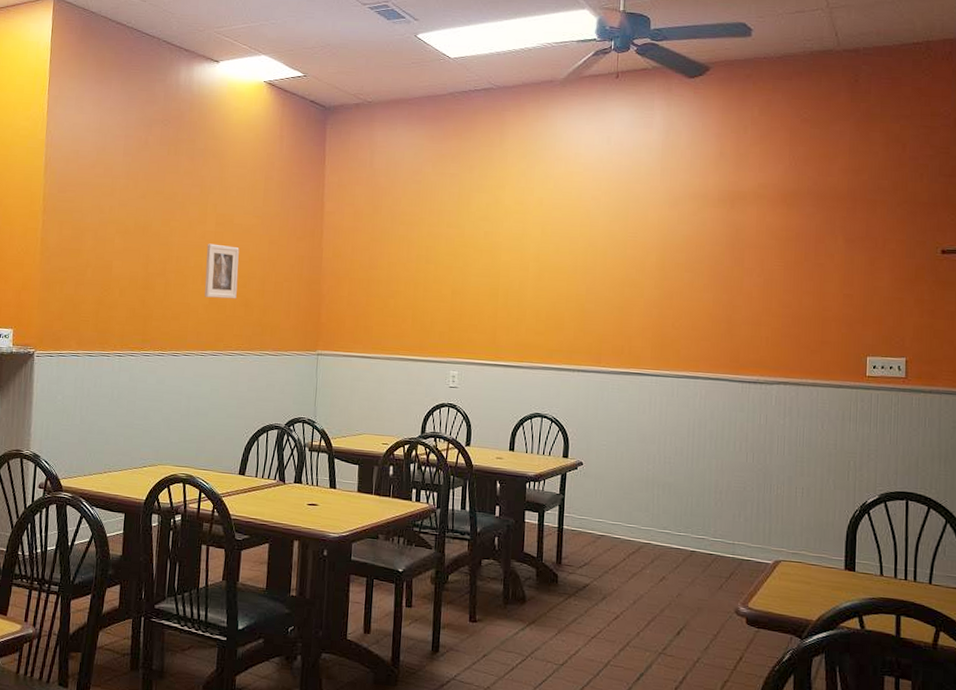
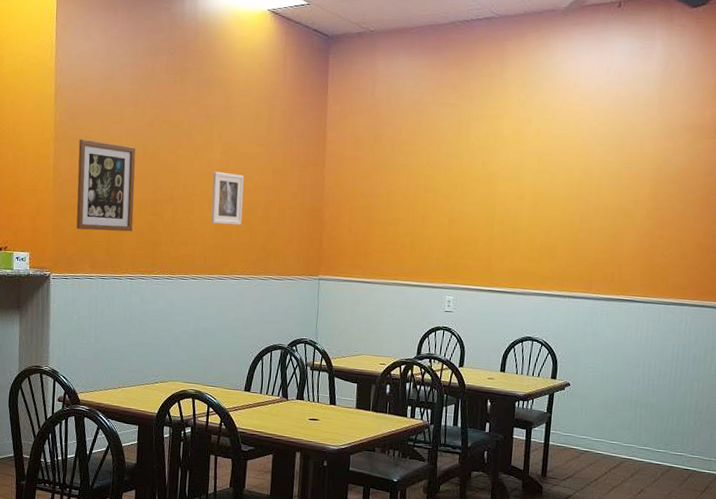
wall art: none [63,211,128,307] -> present [76,139,136,232]

